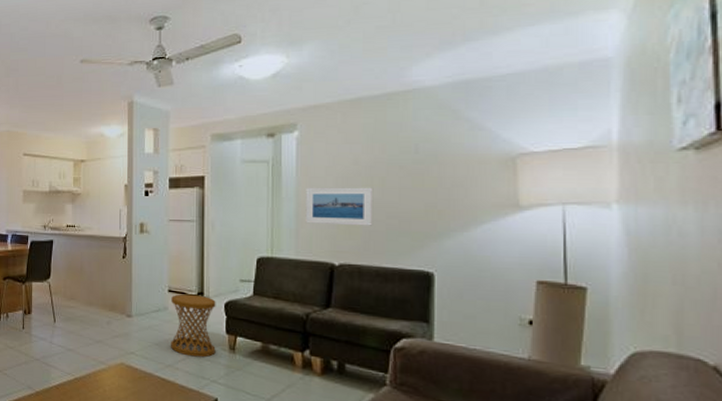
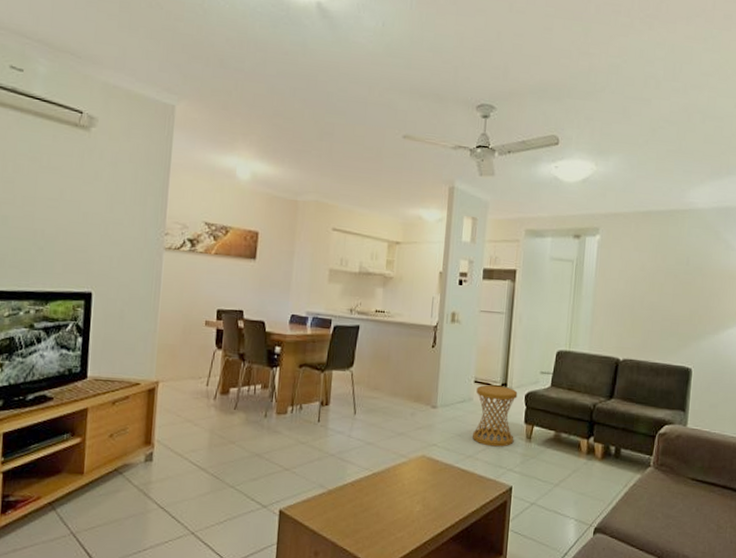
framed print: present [305,187,374,226] -> none [599,288,654,326]

